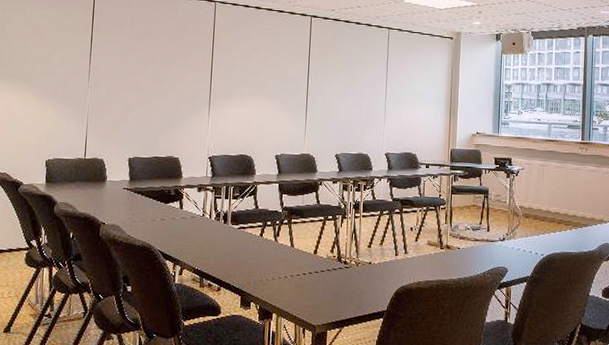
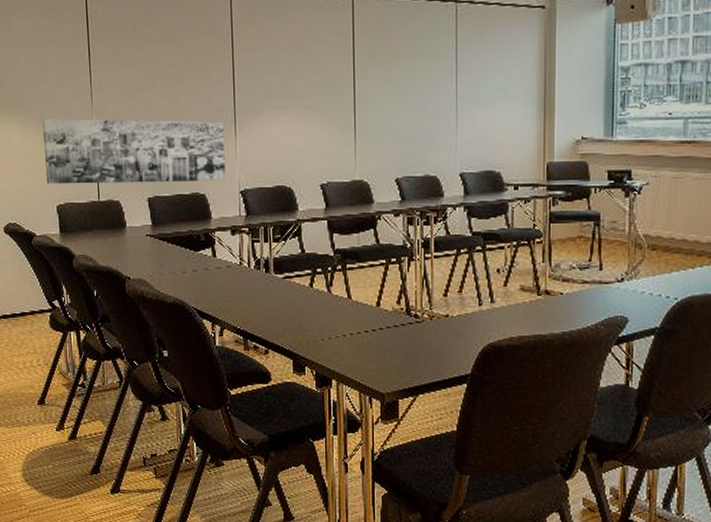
wall art: none [40,88,200,148] -> present [42,118,226,184]

